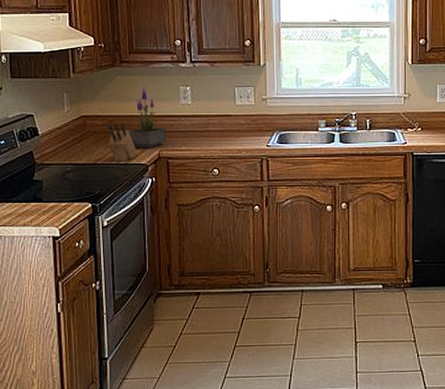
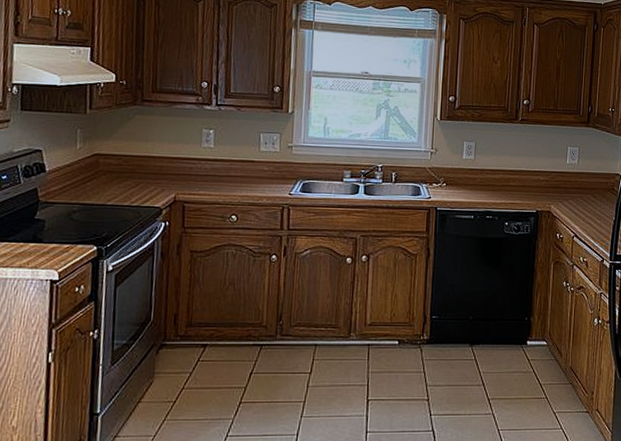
knife block: present [107,122,138,161] -> none [121,162,153,203]
potted plant: present [128,84,167,148] -> none [144,125,185,191]

